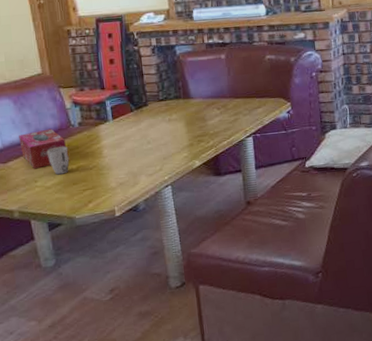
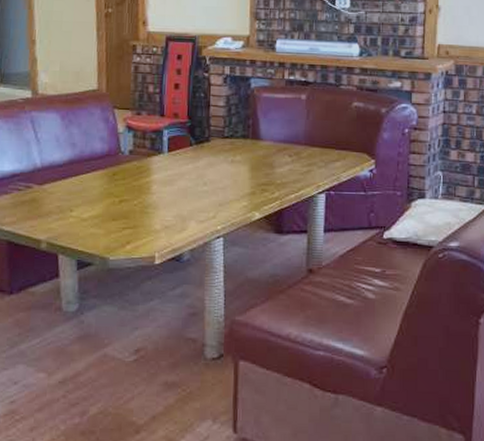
tissue box: present [19,128,66,169] -> none [60,153,111,197]
cup: present [47,146,70,175] -> none [89,175,113,207]

